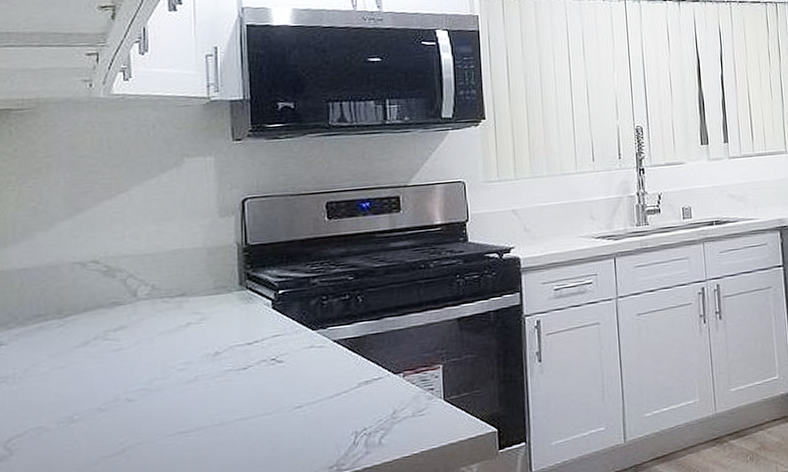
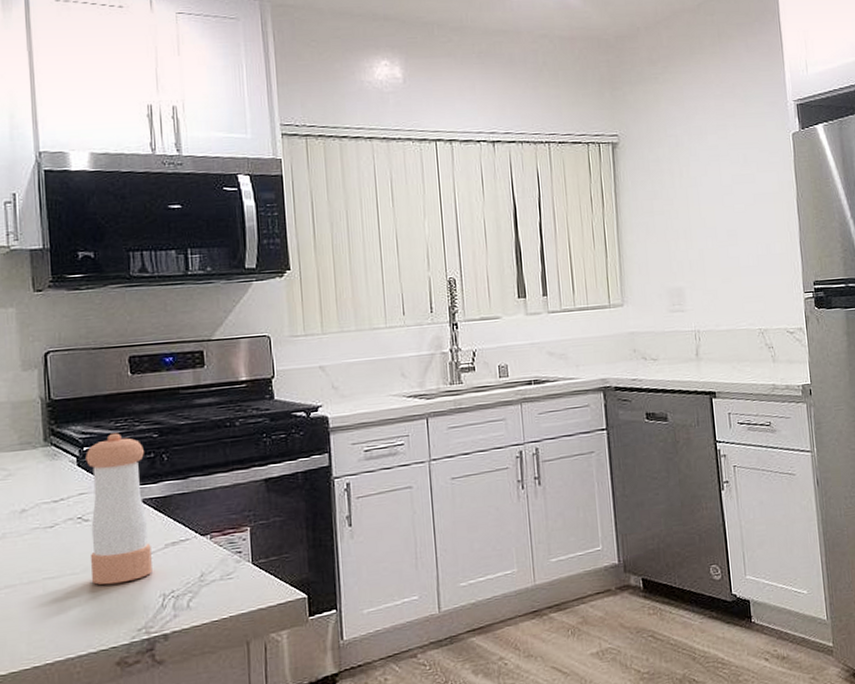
pepper shaker: none [281,276,345,425] -> present [86,433,152,585]

